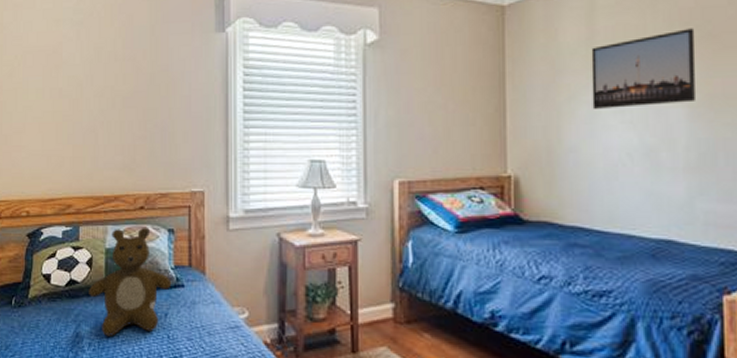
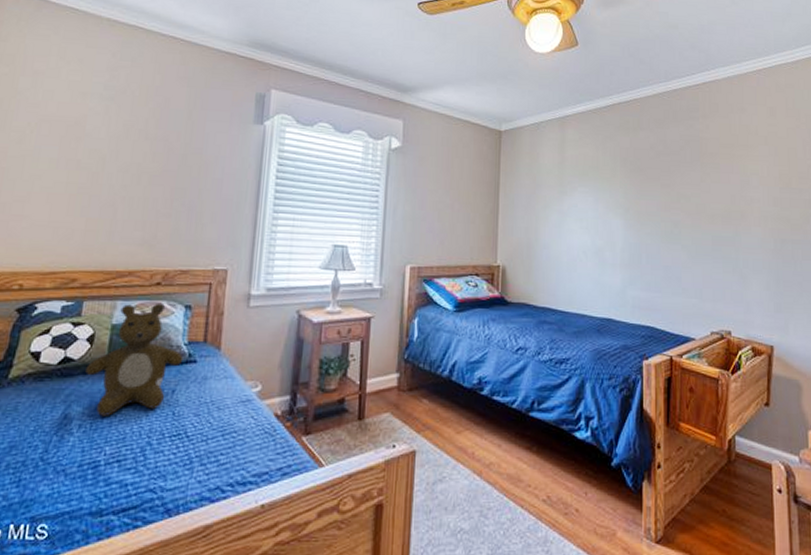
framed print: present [591,28,697,109] -> none [561,162,630,217]

